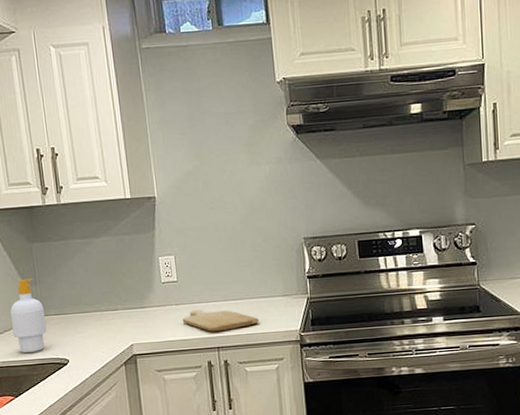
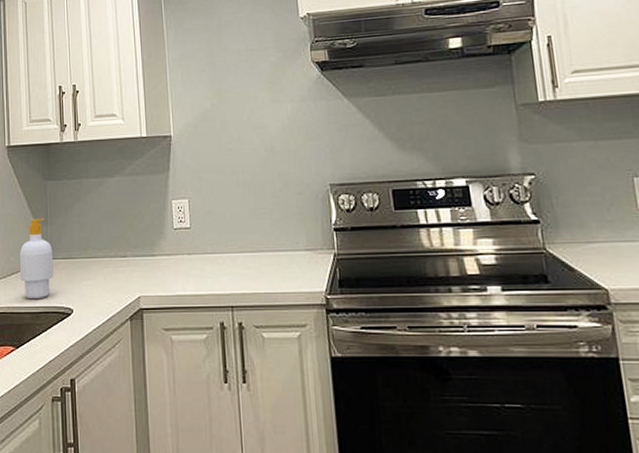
chopping board: present [182,310,259,332] -> none [193,261,279,287]

